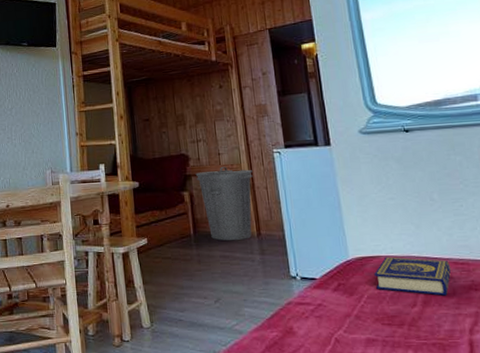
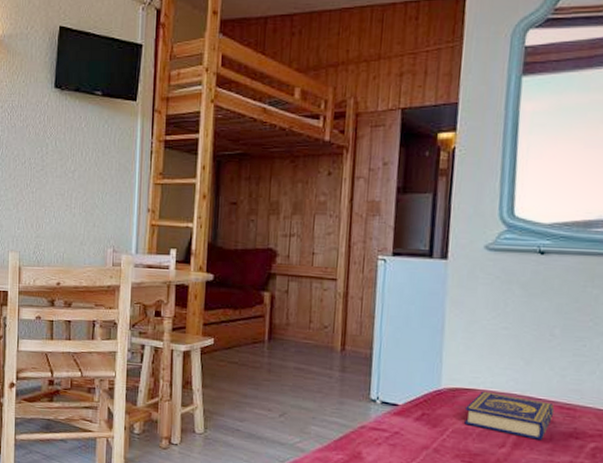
trash can: present [195,166,253,241] -> none [281,268,349,353]

